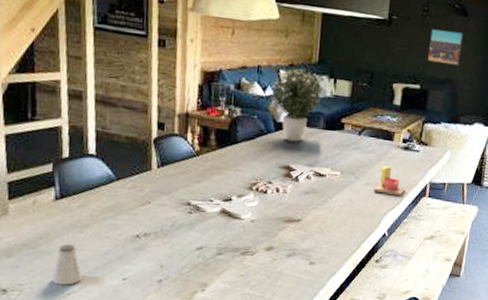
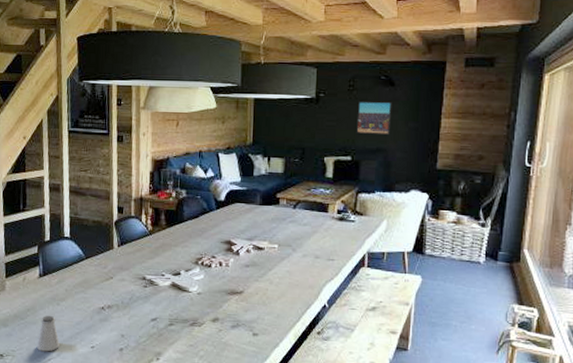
potted plant: present [269,67,324,142] -> none [210,150,259,218]
candle: present [373,166,405,196] -> none [311,237,343,267]

